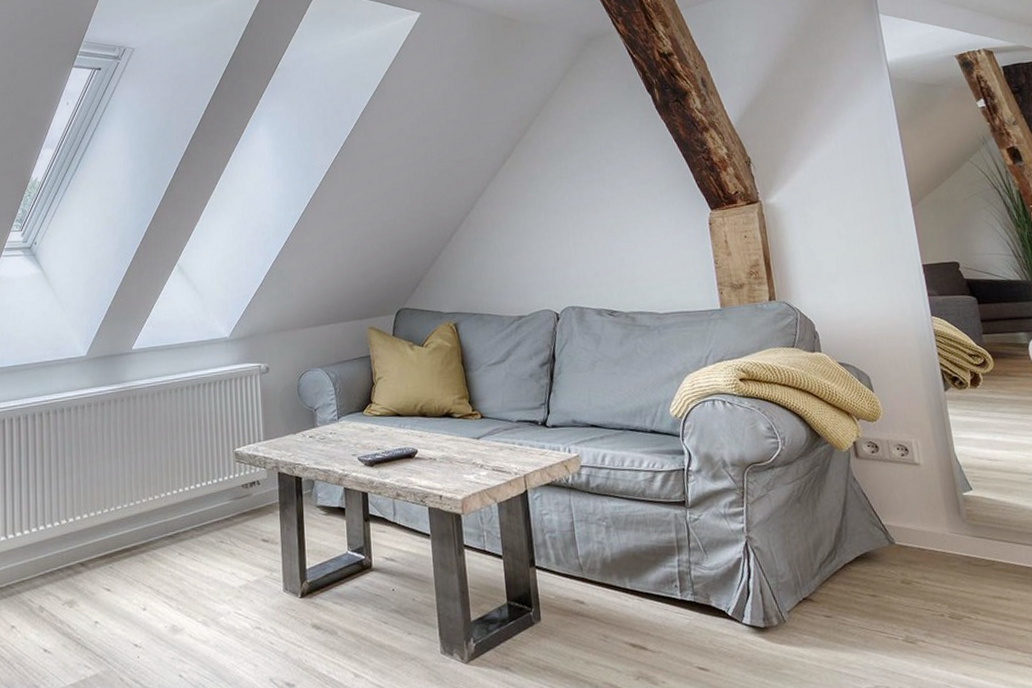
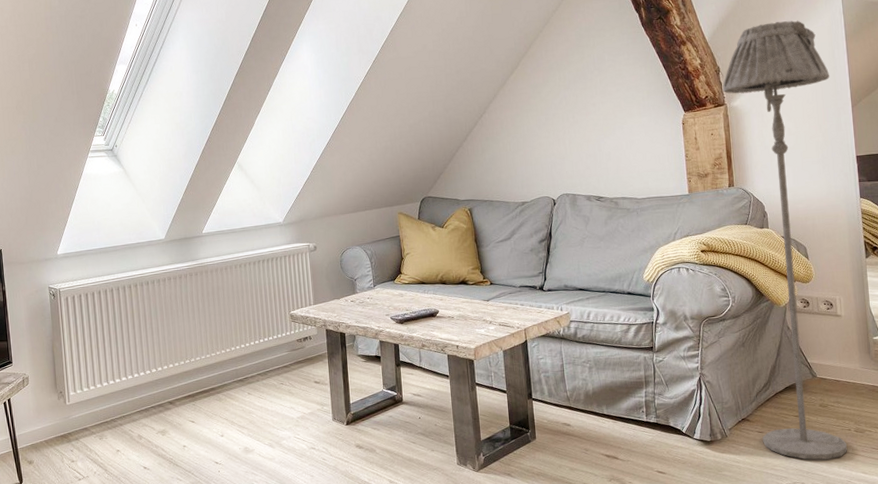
floor lamp: none [754,104,943,656] -> present [722,20,848,460]

